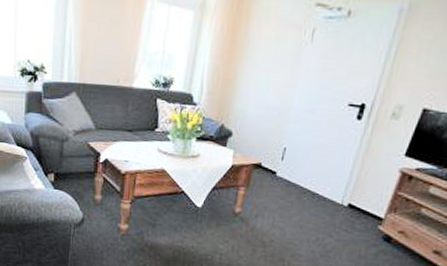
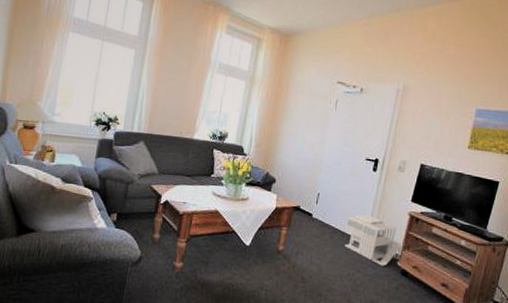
architectural model: none [314,171,391,231] -> present [344,214,405,266]

